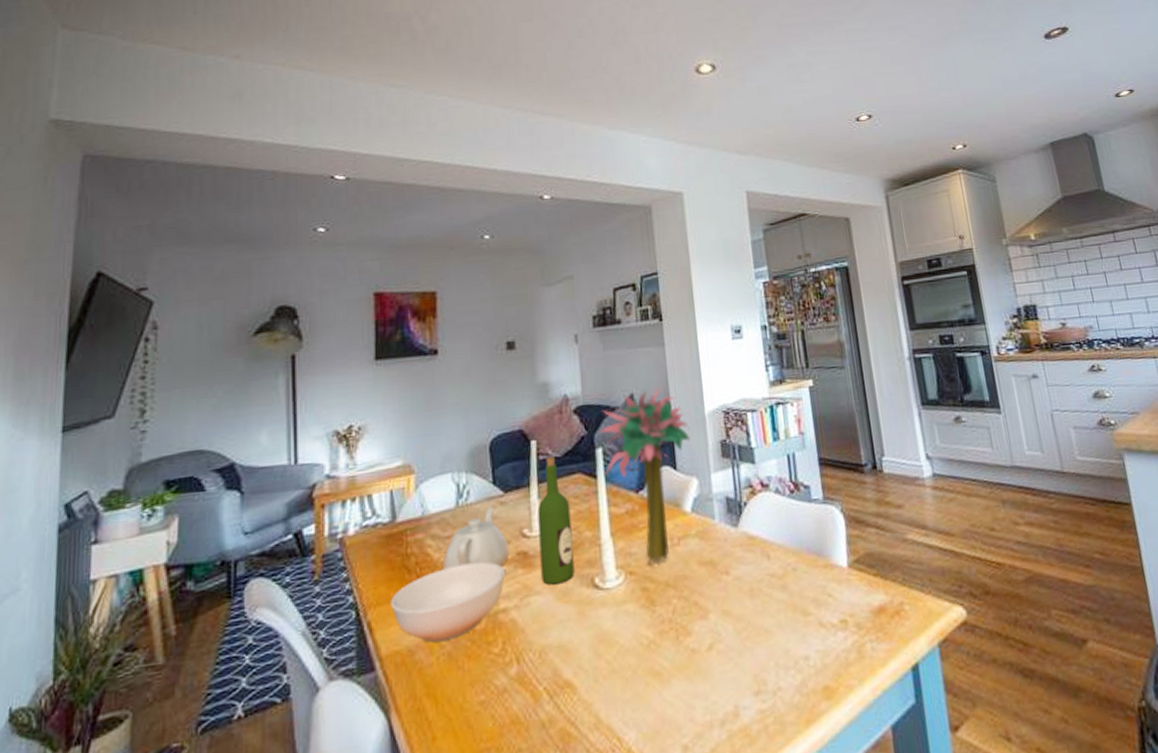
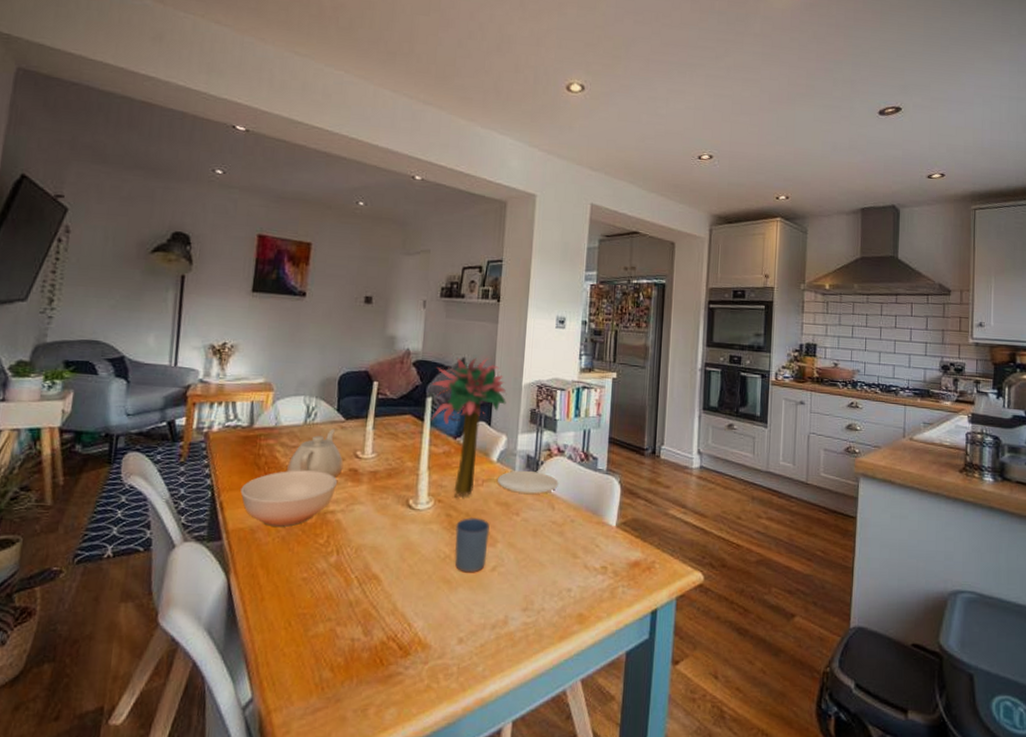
wine bottle: present [537,456,575,585] -> none [366,397,398,499]
mug: none [655,586,699,659] -> present [455,517,490,573]
plate: none [695,515,769,547] -> present [497,471,558,495]

